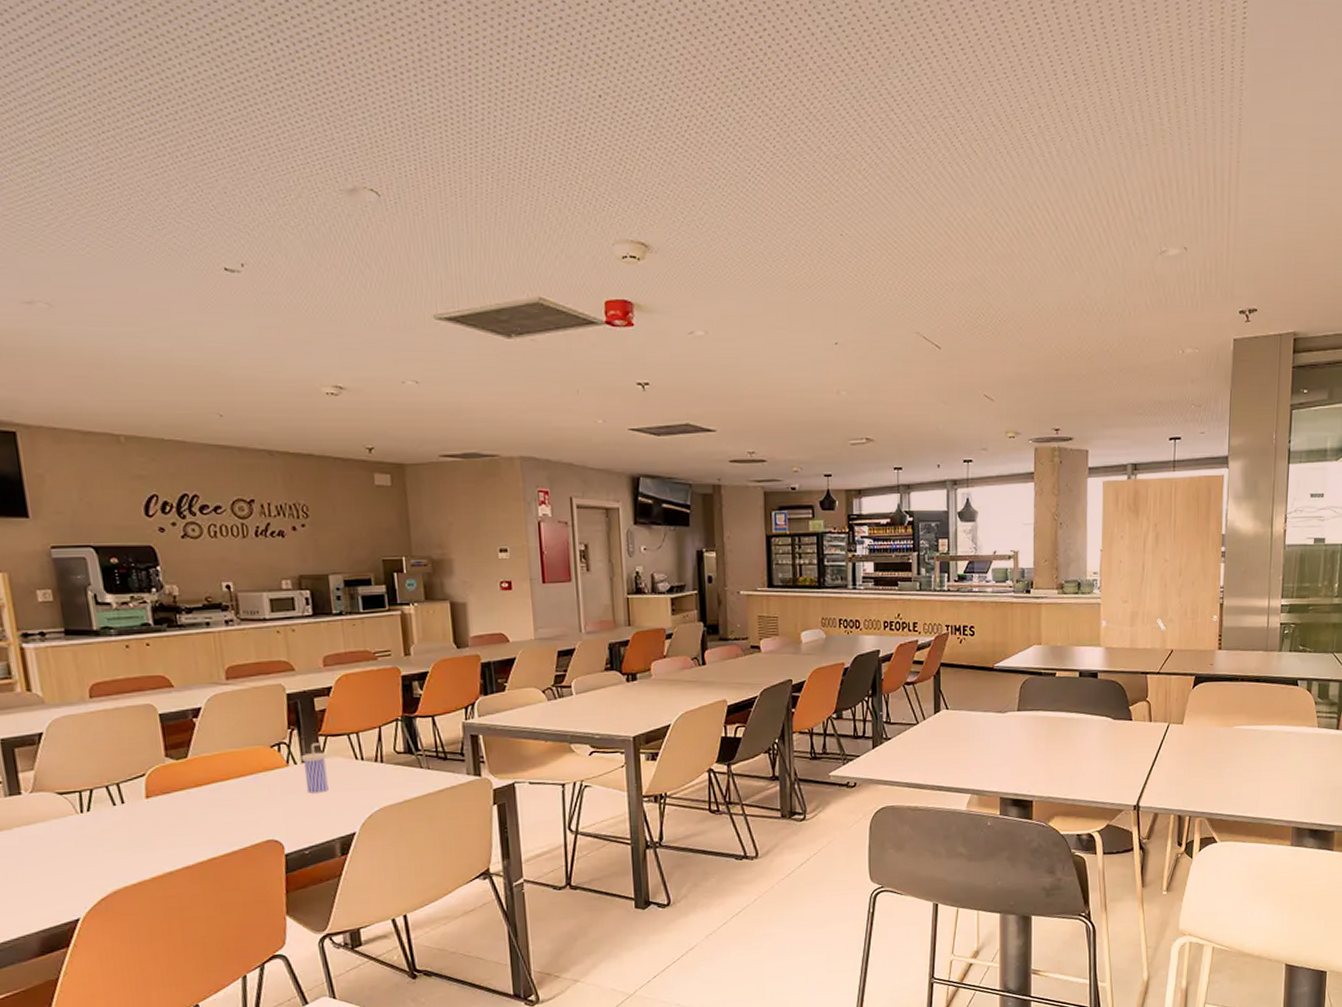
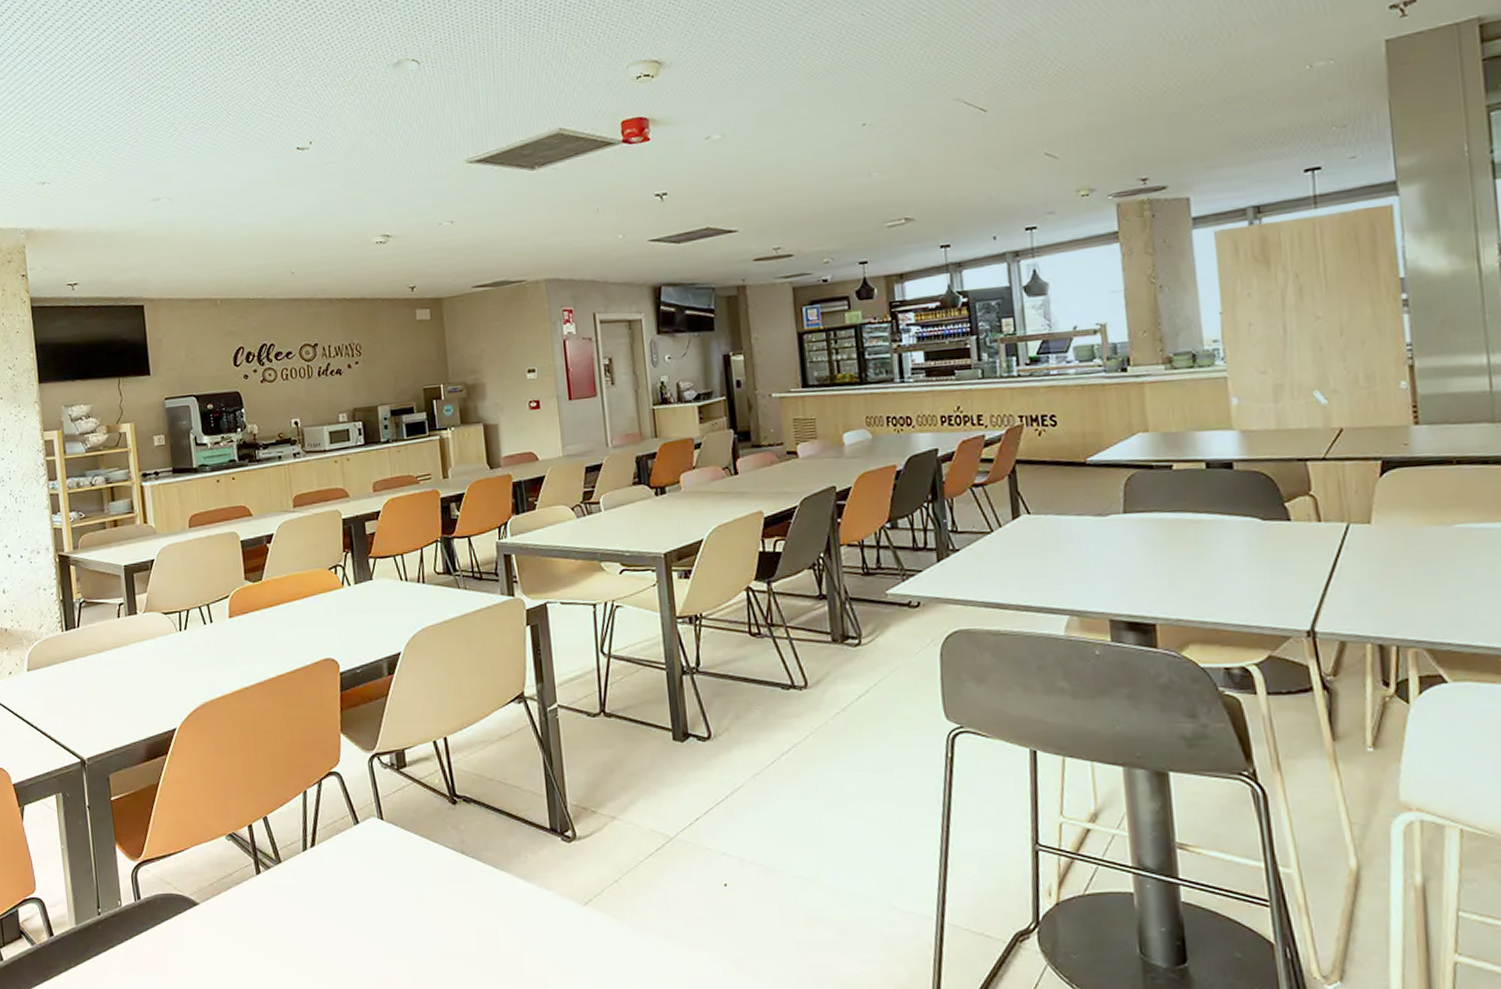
beverage cup: present [301,743,329,793] -> none [354,565,377,614]

